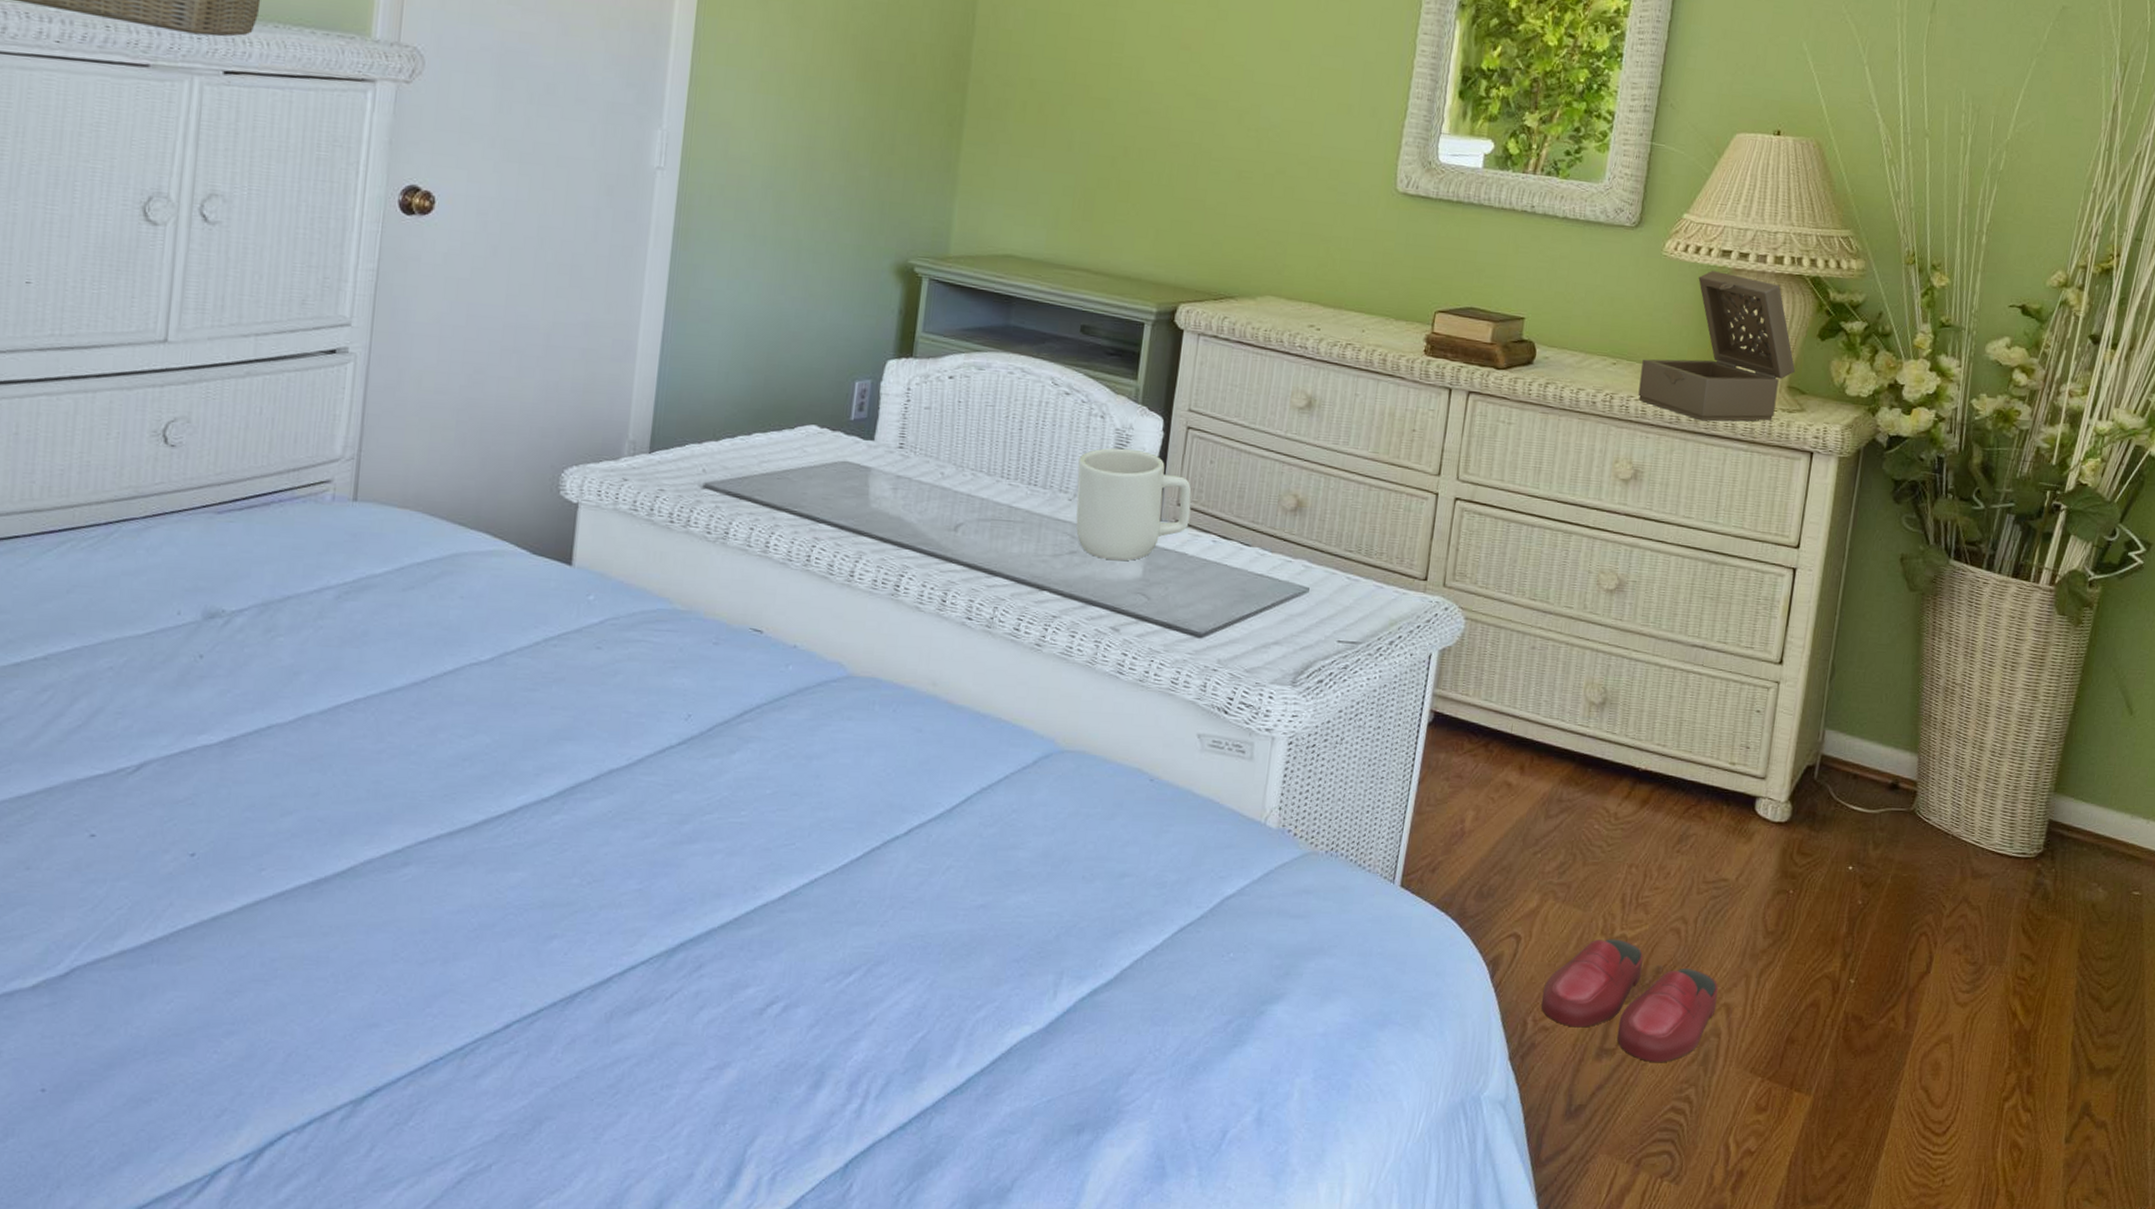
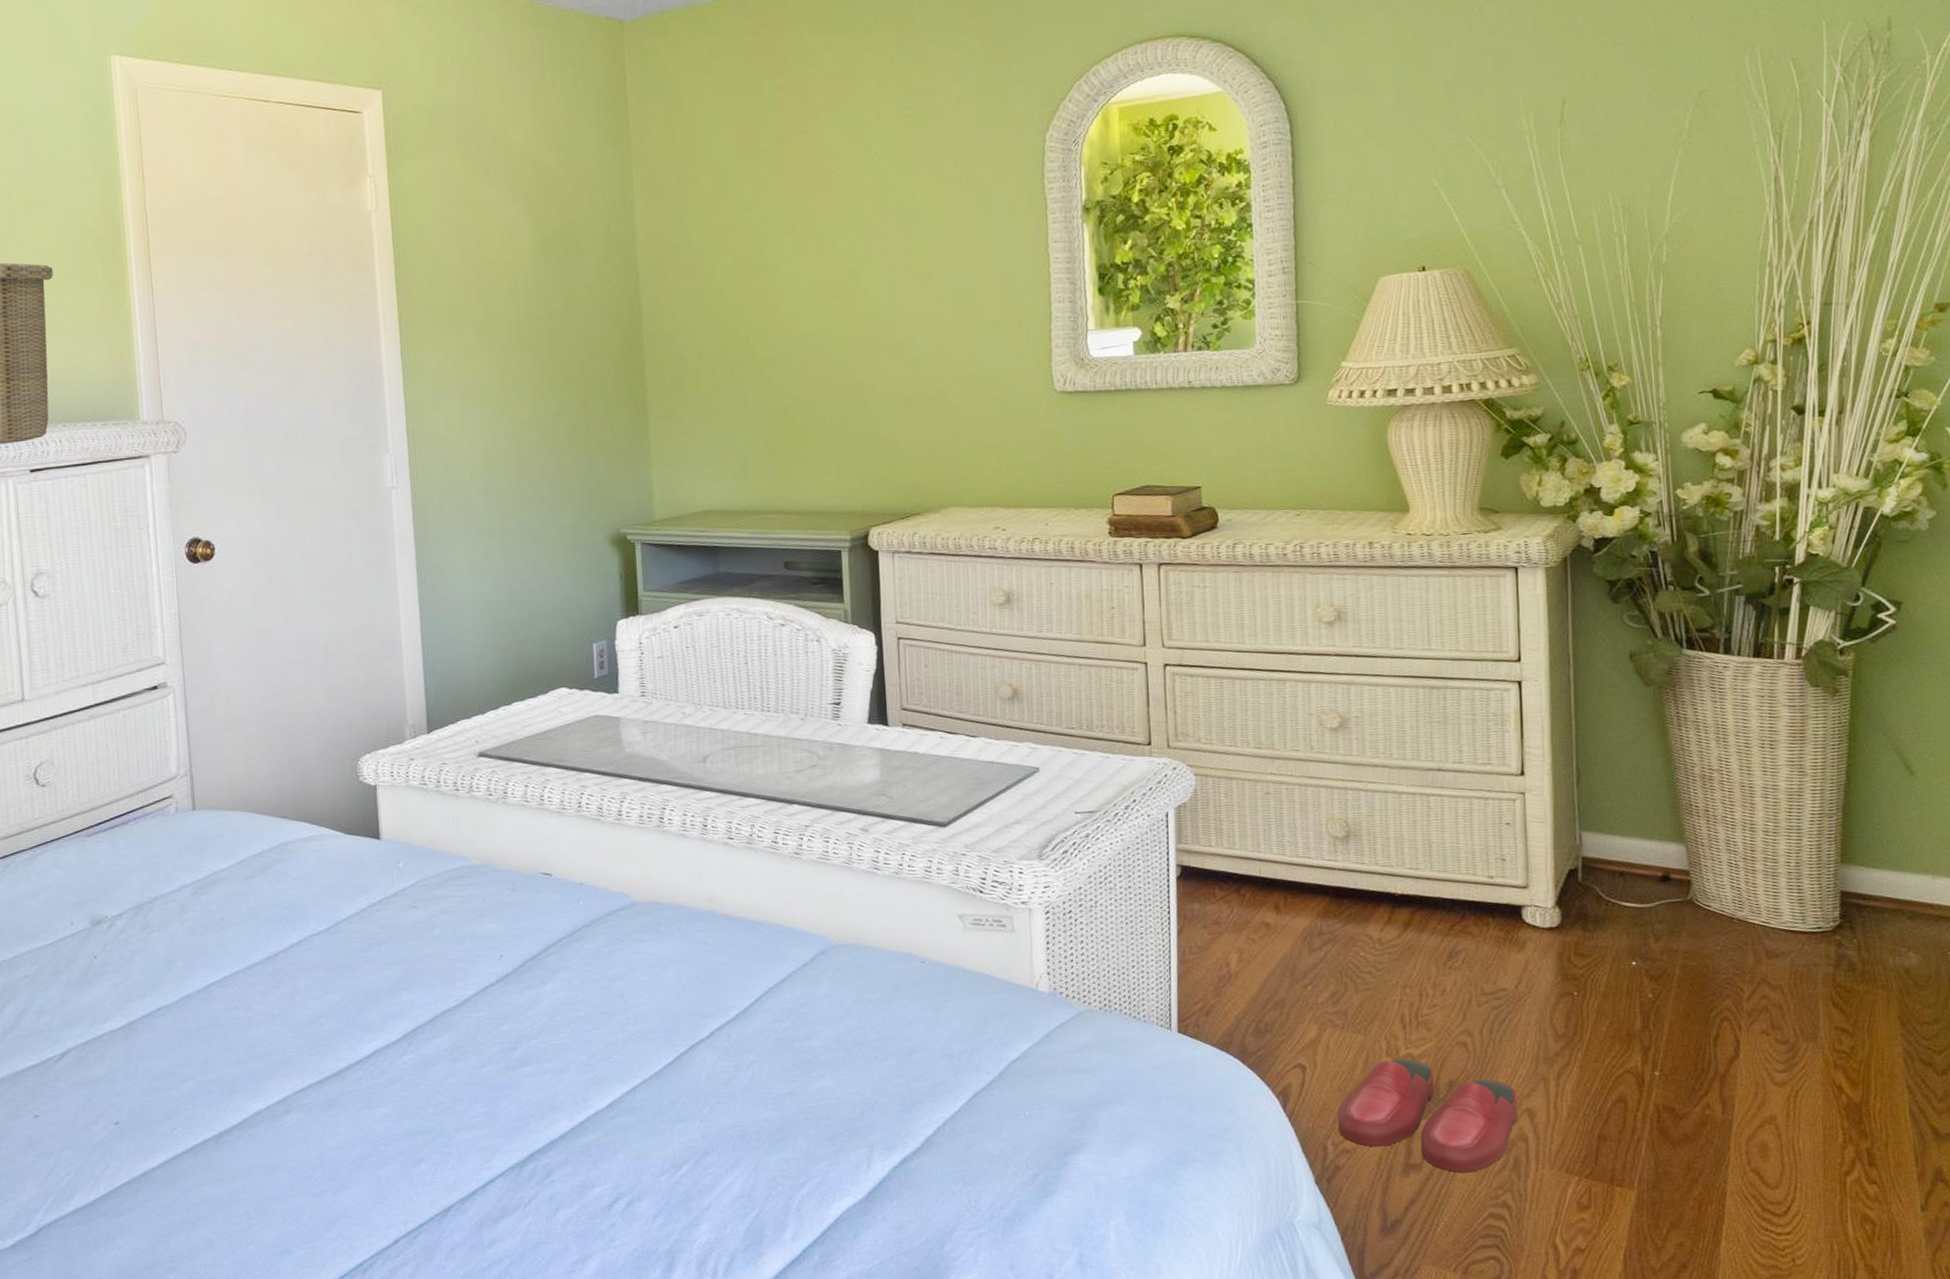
mug: present [1076,447,1192,561] -> none [804,665,915,769]
jewelry box: present [1638,271,1795,422] -> none [1326,410,1483,555]

